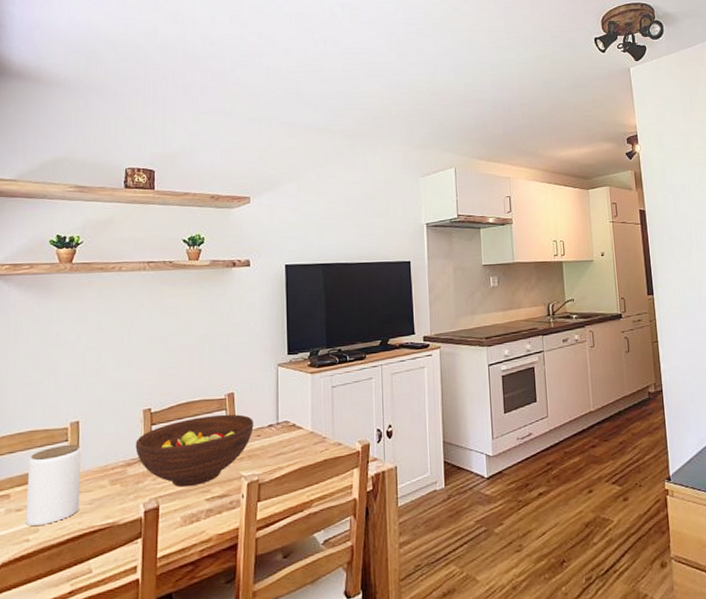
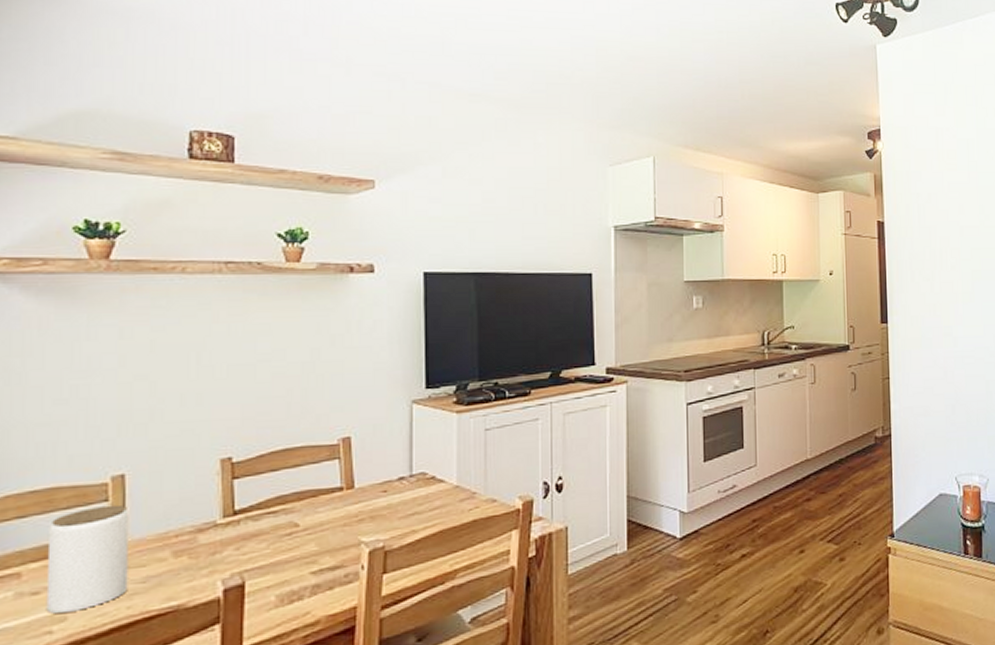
fruit bowl: present [135,414,253,487] -> none [210,464,378,558]

